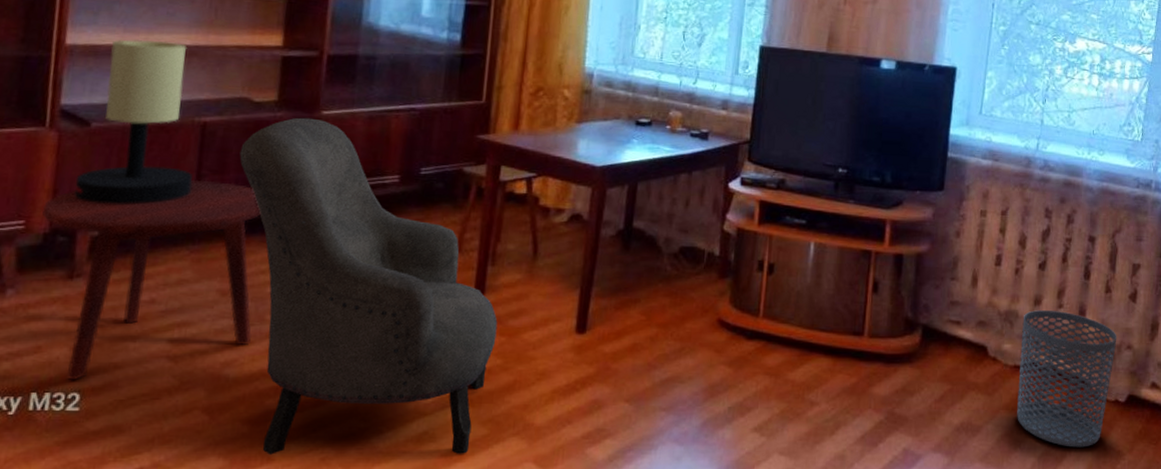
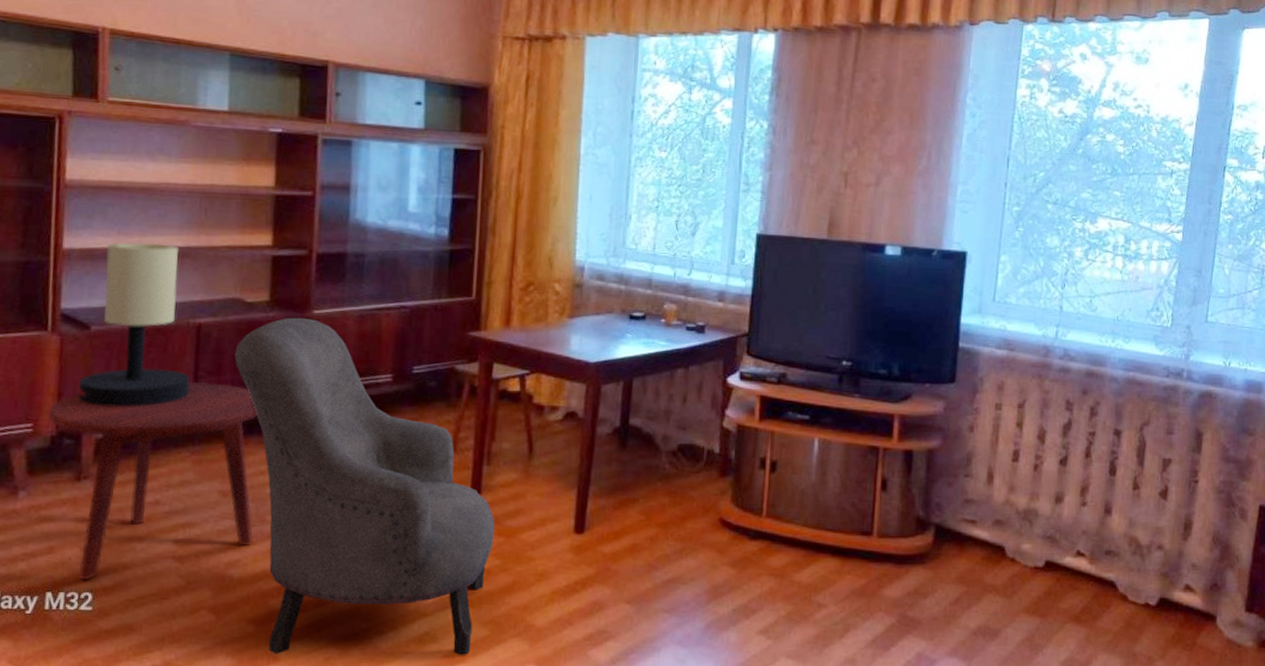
waste bin: present [1017,310,1117,448] -> none [1038,508,1147,653]

